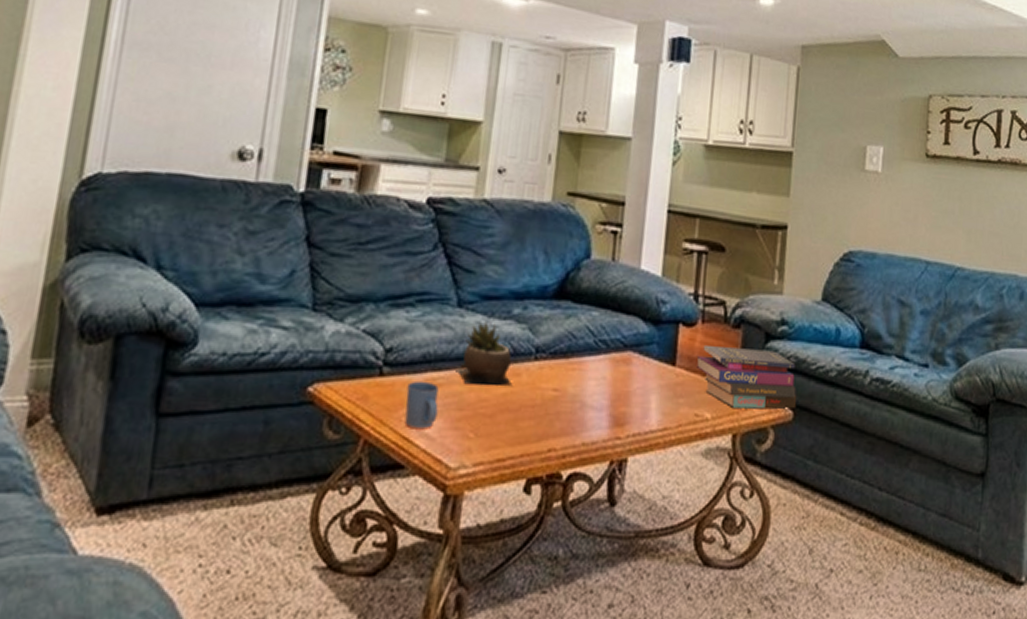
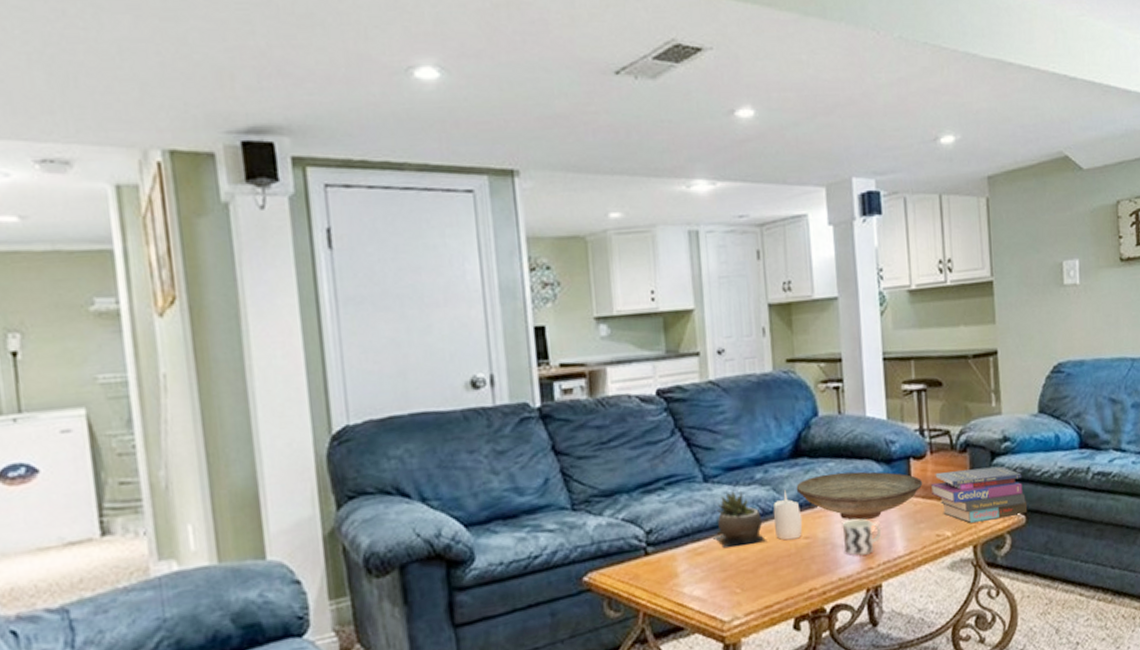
mug: present [404,380,439,430] -> none [672,552,705,596]
candle: none [523,331,555,389] -> present [773,489,803,541]
decorative bowl: none [553,323,689,383] -> present [796,471,923,521]
cup: none [593,379,637,423] -> present [842,518,882,557]

